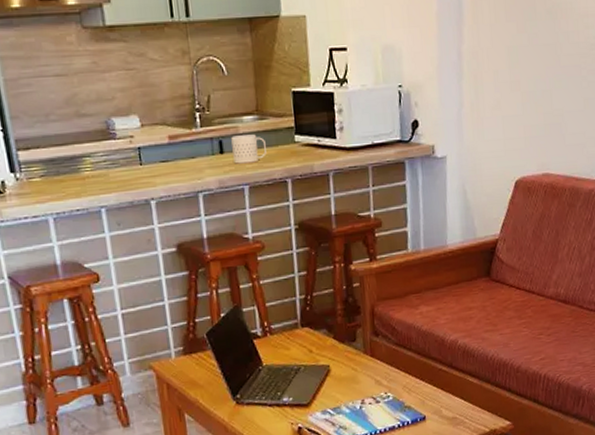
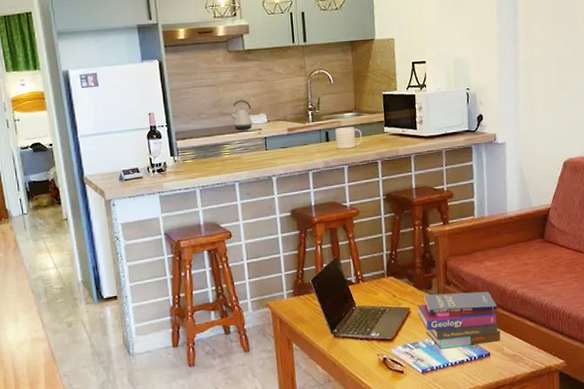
kettle: none [89,95,123,138] -> present [230,100,254,130]
books: none [338,343,439,414] -> present [417,291,501,349]

